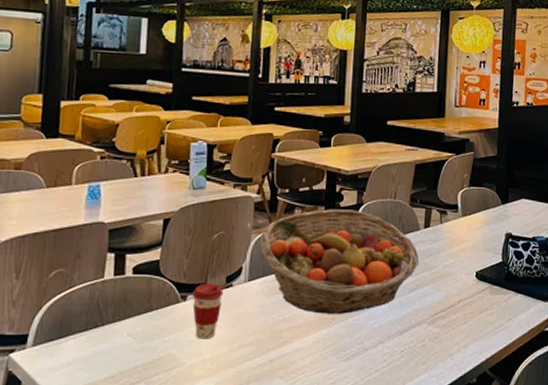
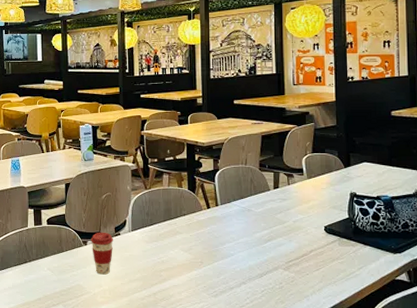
fruit basket: present [260,209,419,314] -> none [138,174,272,259]

